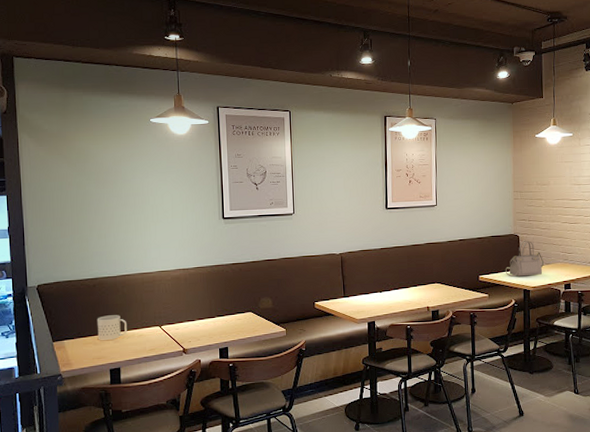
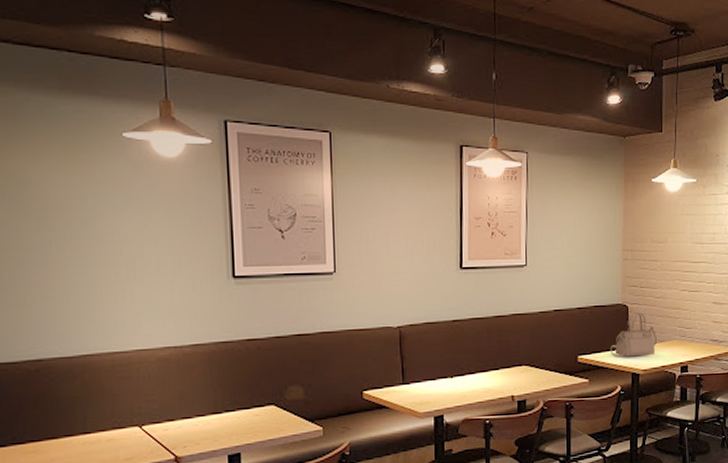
mug: present [97,315,128,341] -> none [42,411,91,449]

